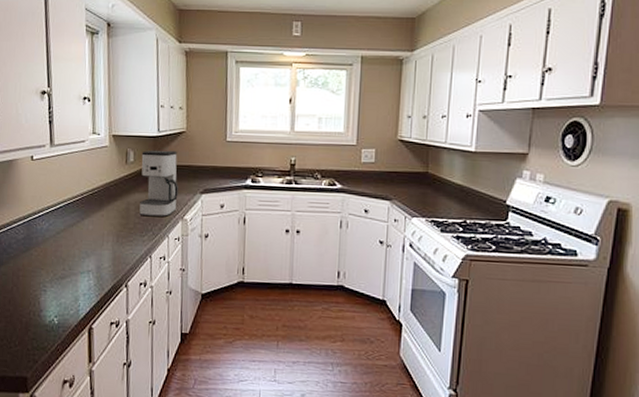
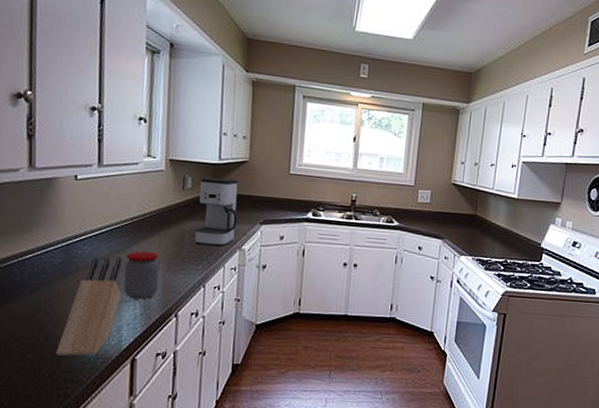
knife block: none [24,231,76,325] -> present [56,256,122,356]
jar: none [78,225,110,271] -> present [123,251,160,300]

